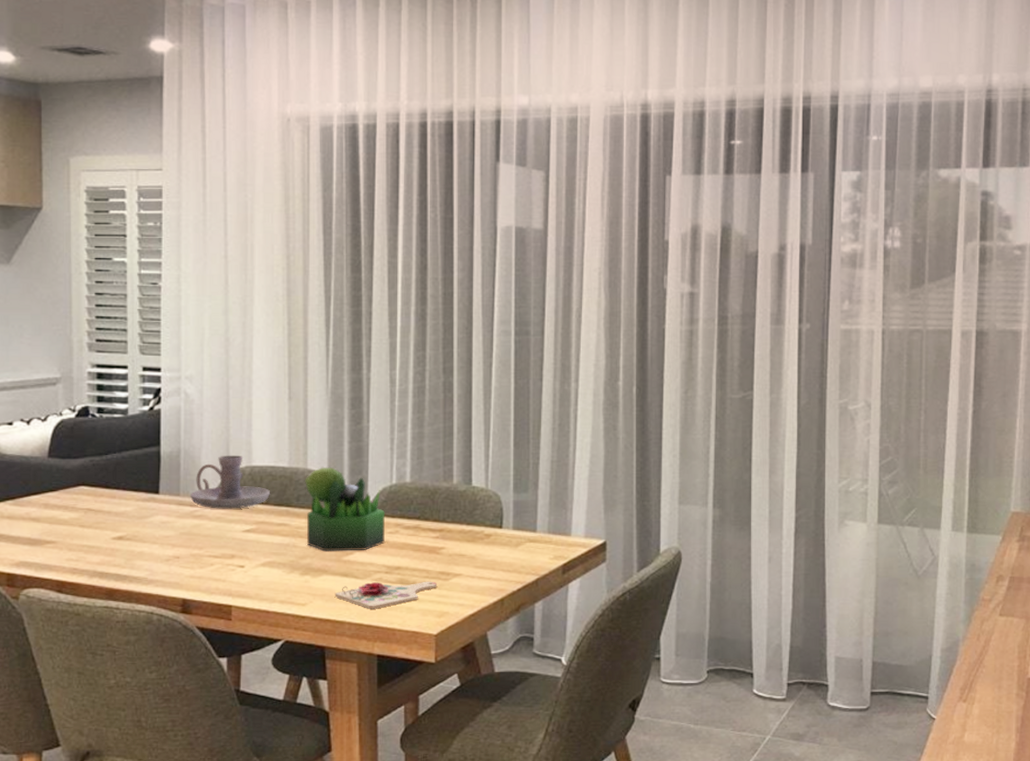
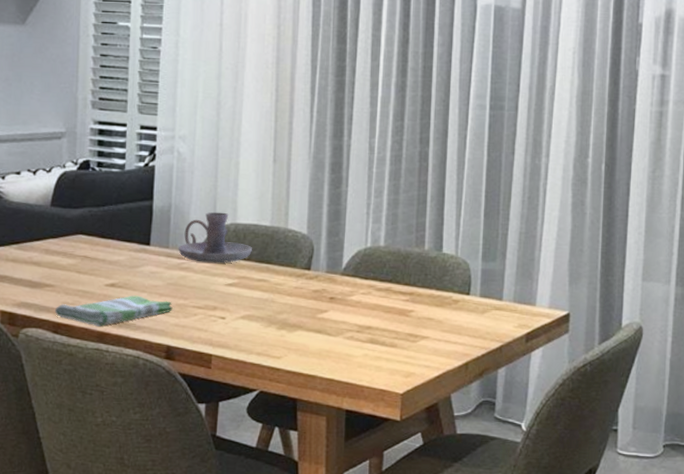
dish towel: none [57,547,187,583] -> present [54,295,173,326]
plant: present [304,466,385,552] -> none [284,227,359,310]
cutting board: present [334,581,438,609] -> none [308,340,406,366]

